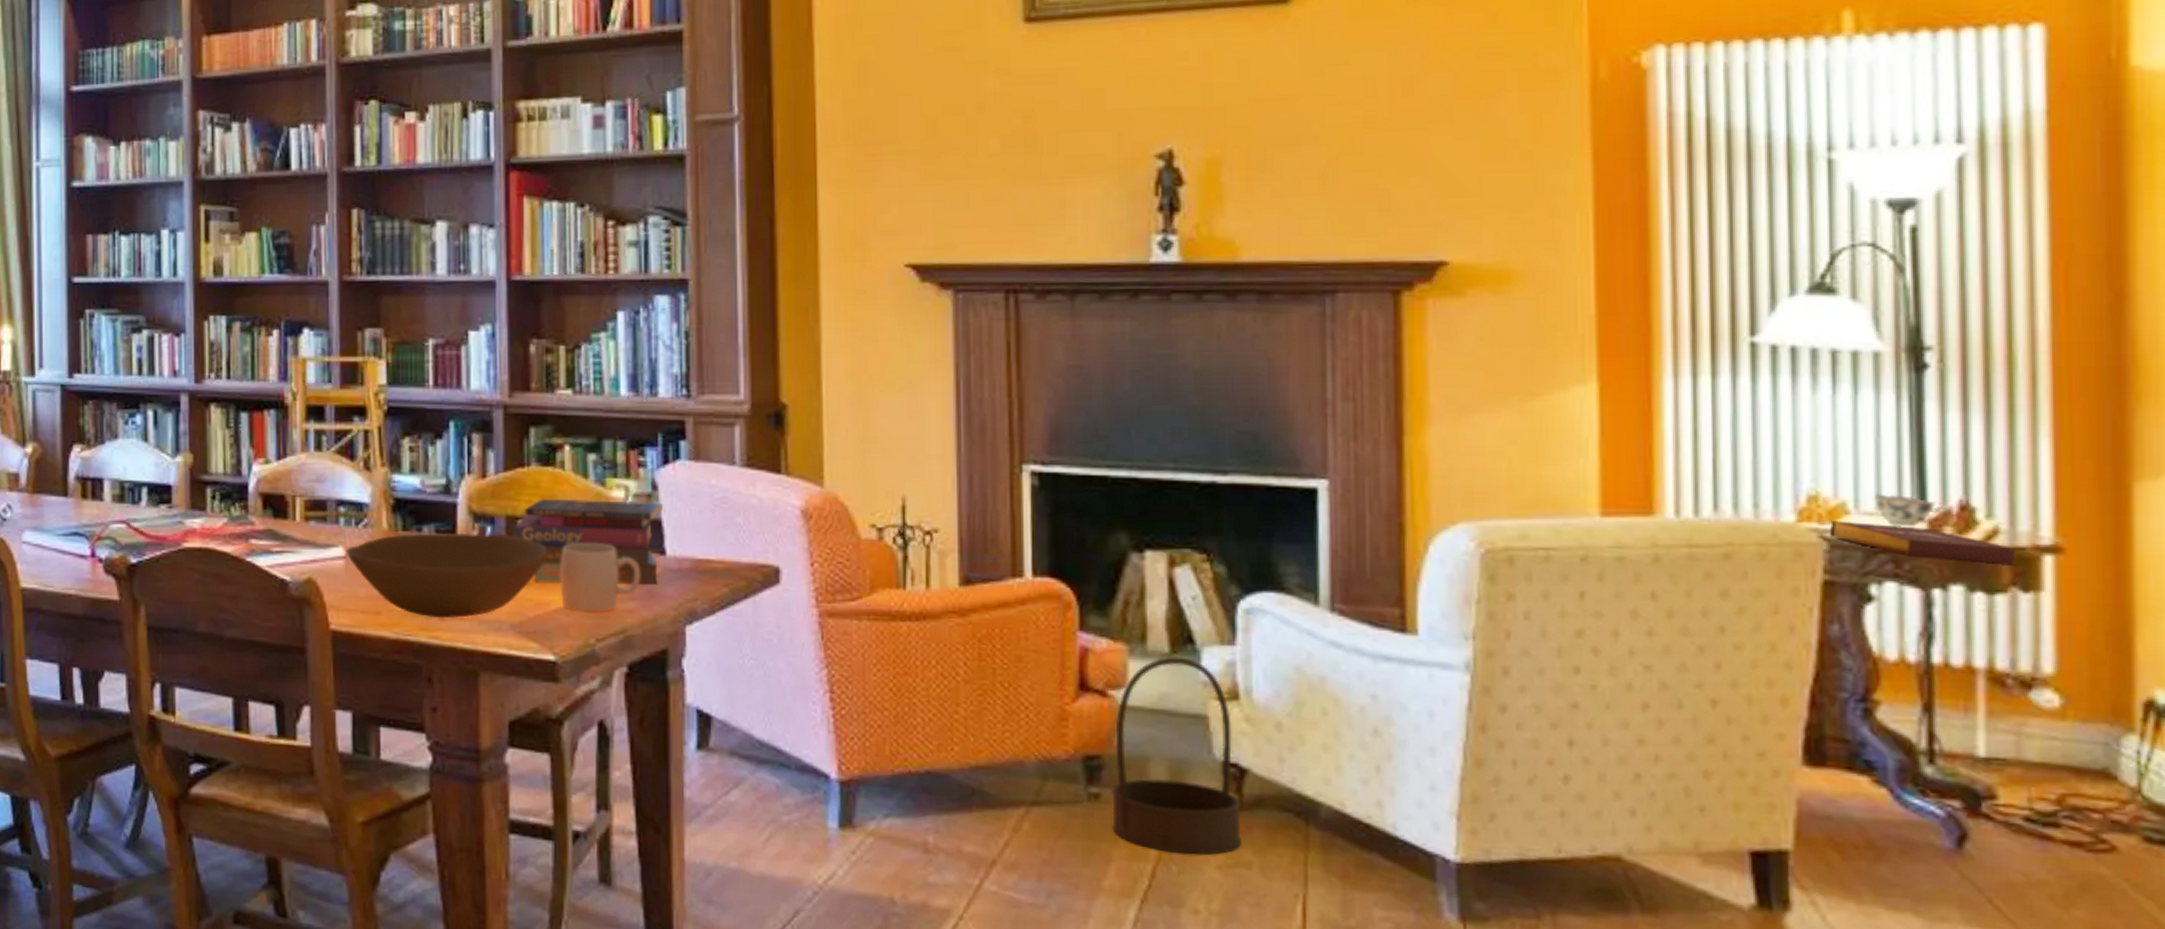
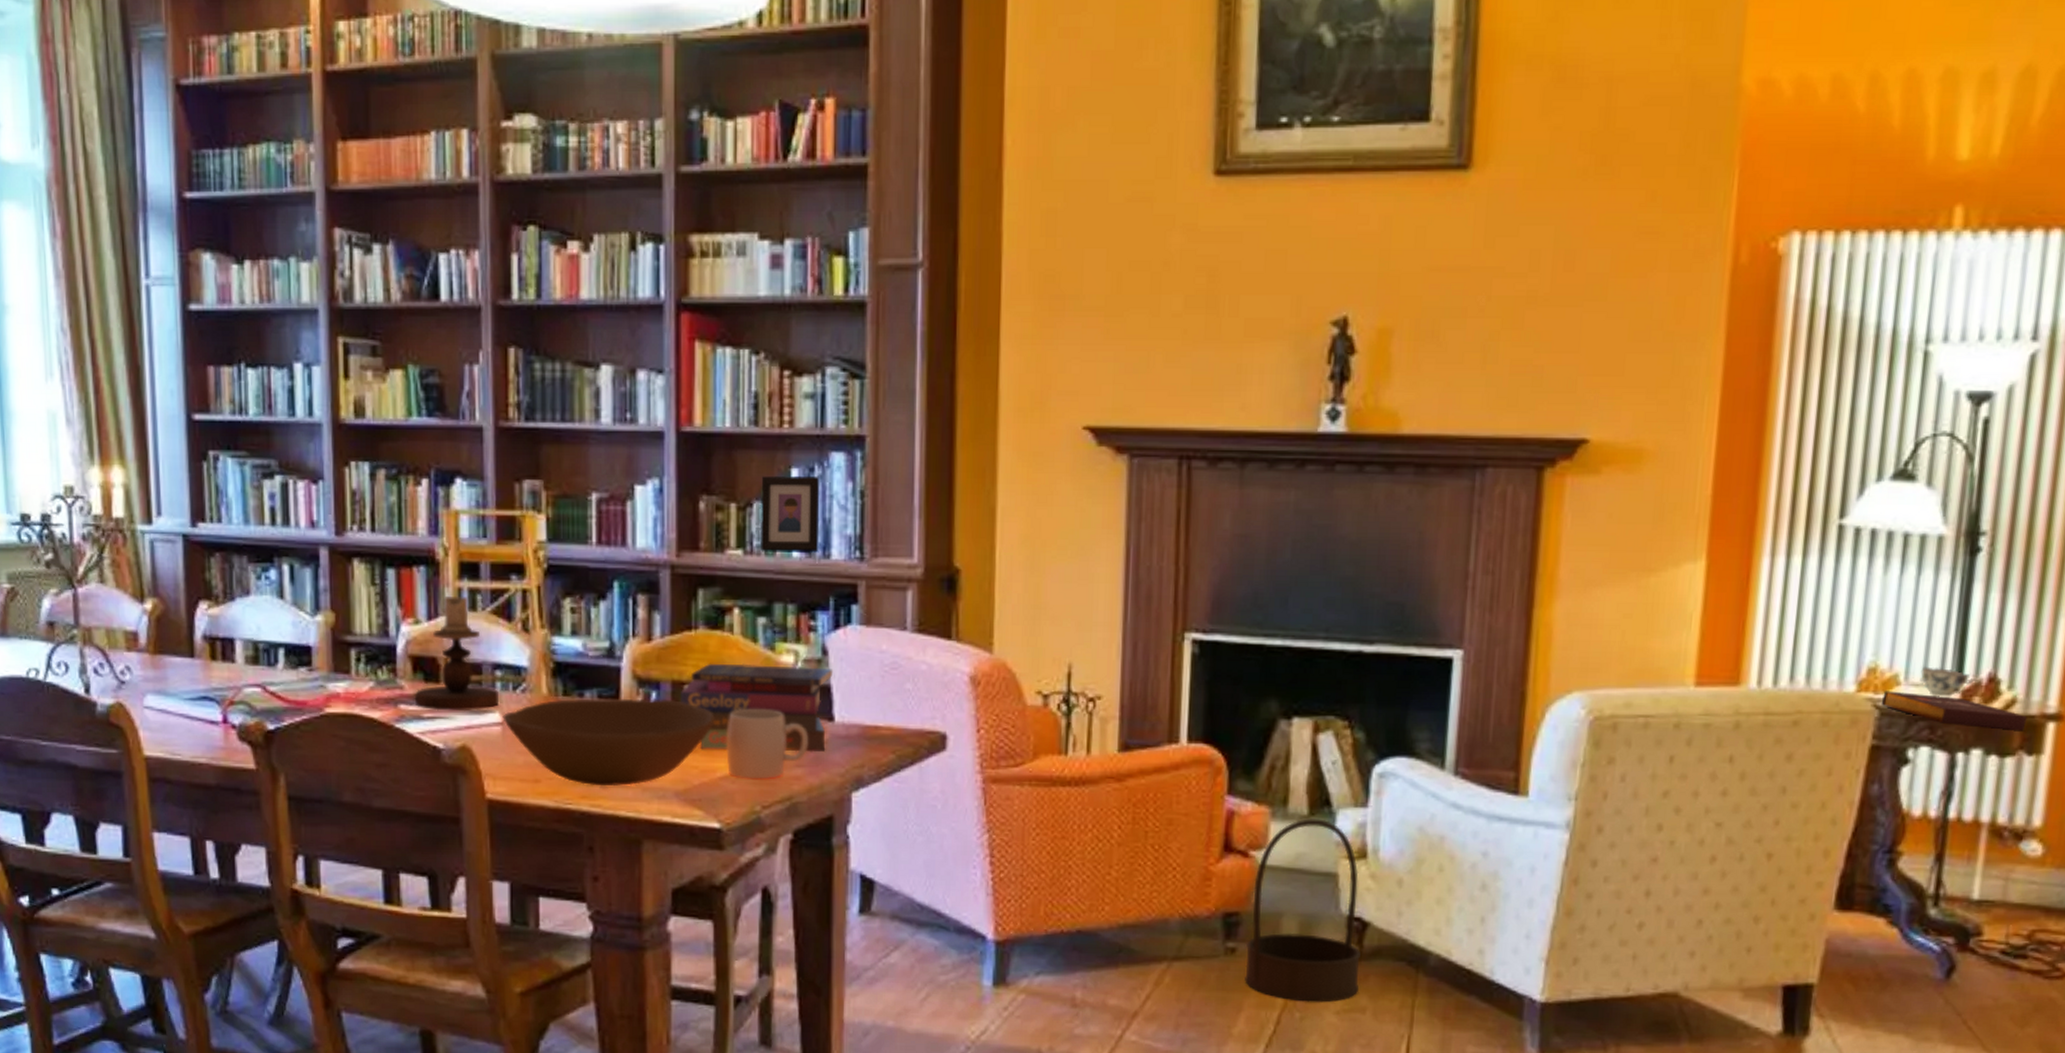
candlestick: none [264,437,342,546] -> present [414,595,499,712]
picture frame: none [588,319,645,391] -> present [761,476,819,553]

